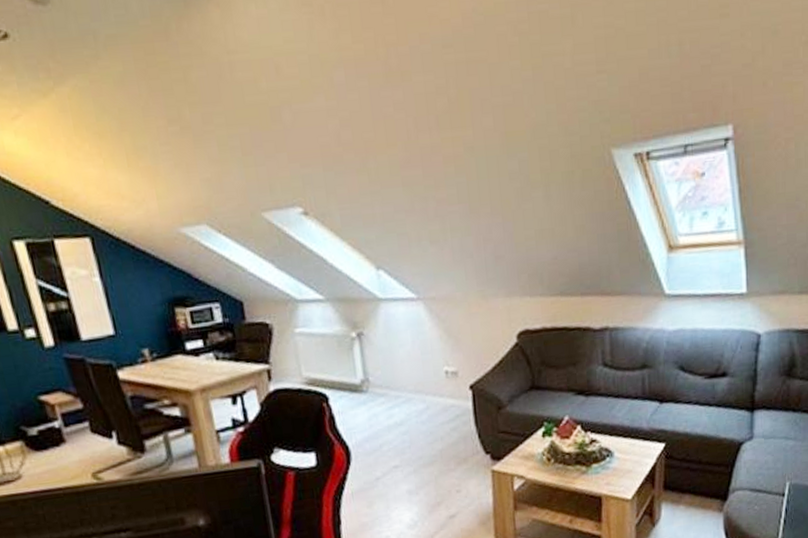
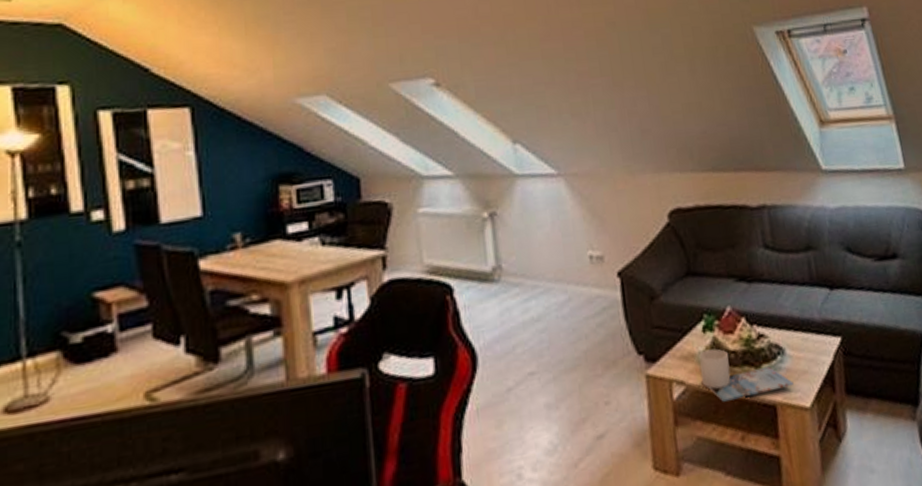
cup: none [538,450,564,483] -> present [699,348,731,389]
magazine: none [544,465,619,493] -> present [708,366,794,402]

